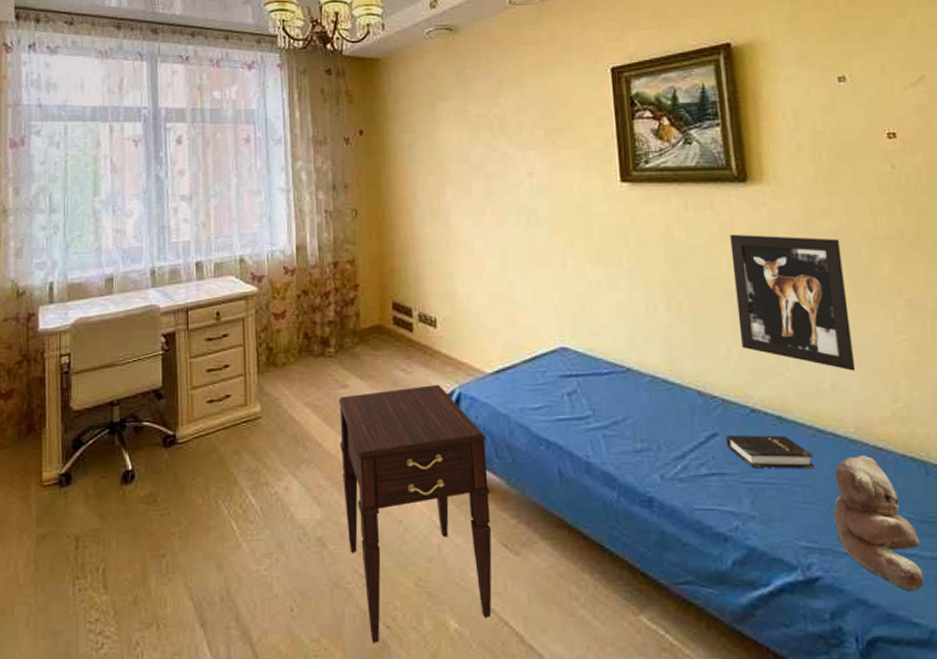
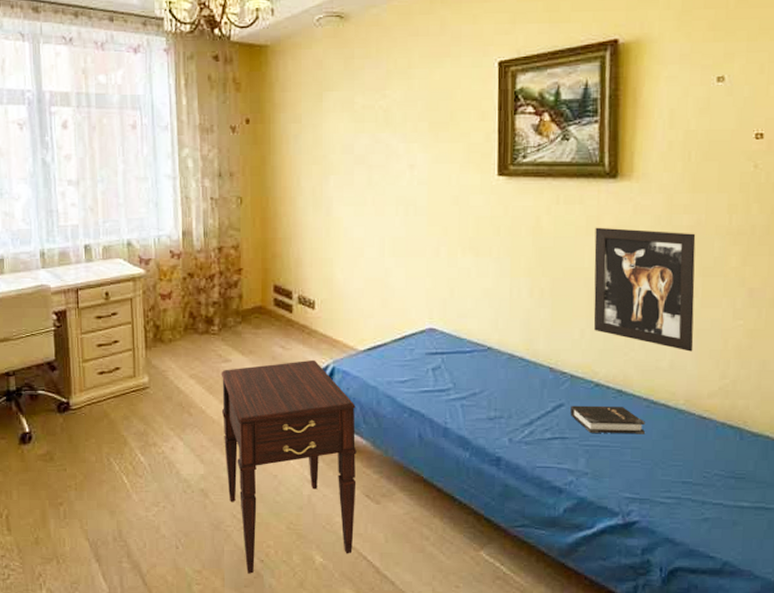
teddy bear: present [833,454,925,591] -> none [656,422,726,532]

